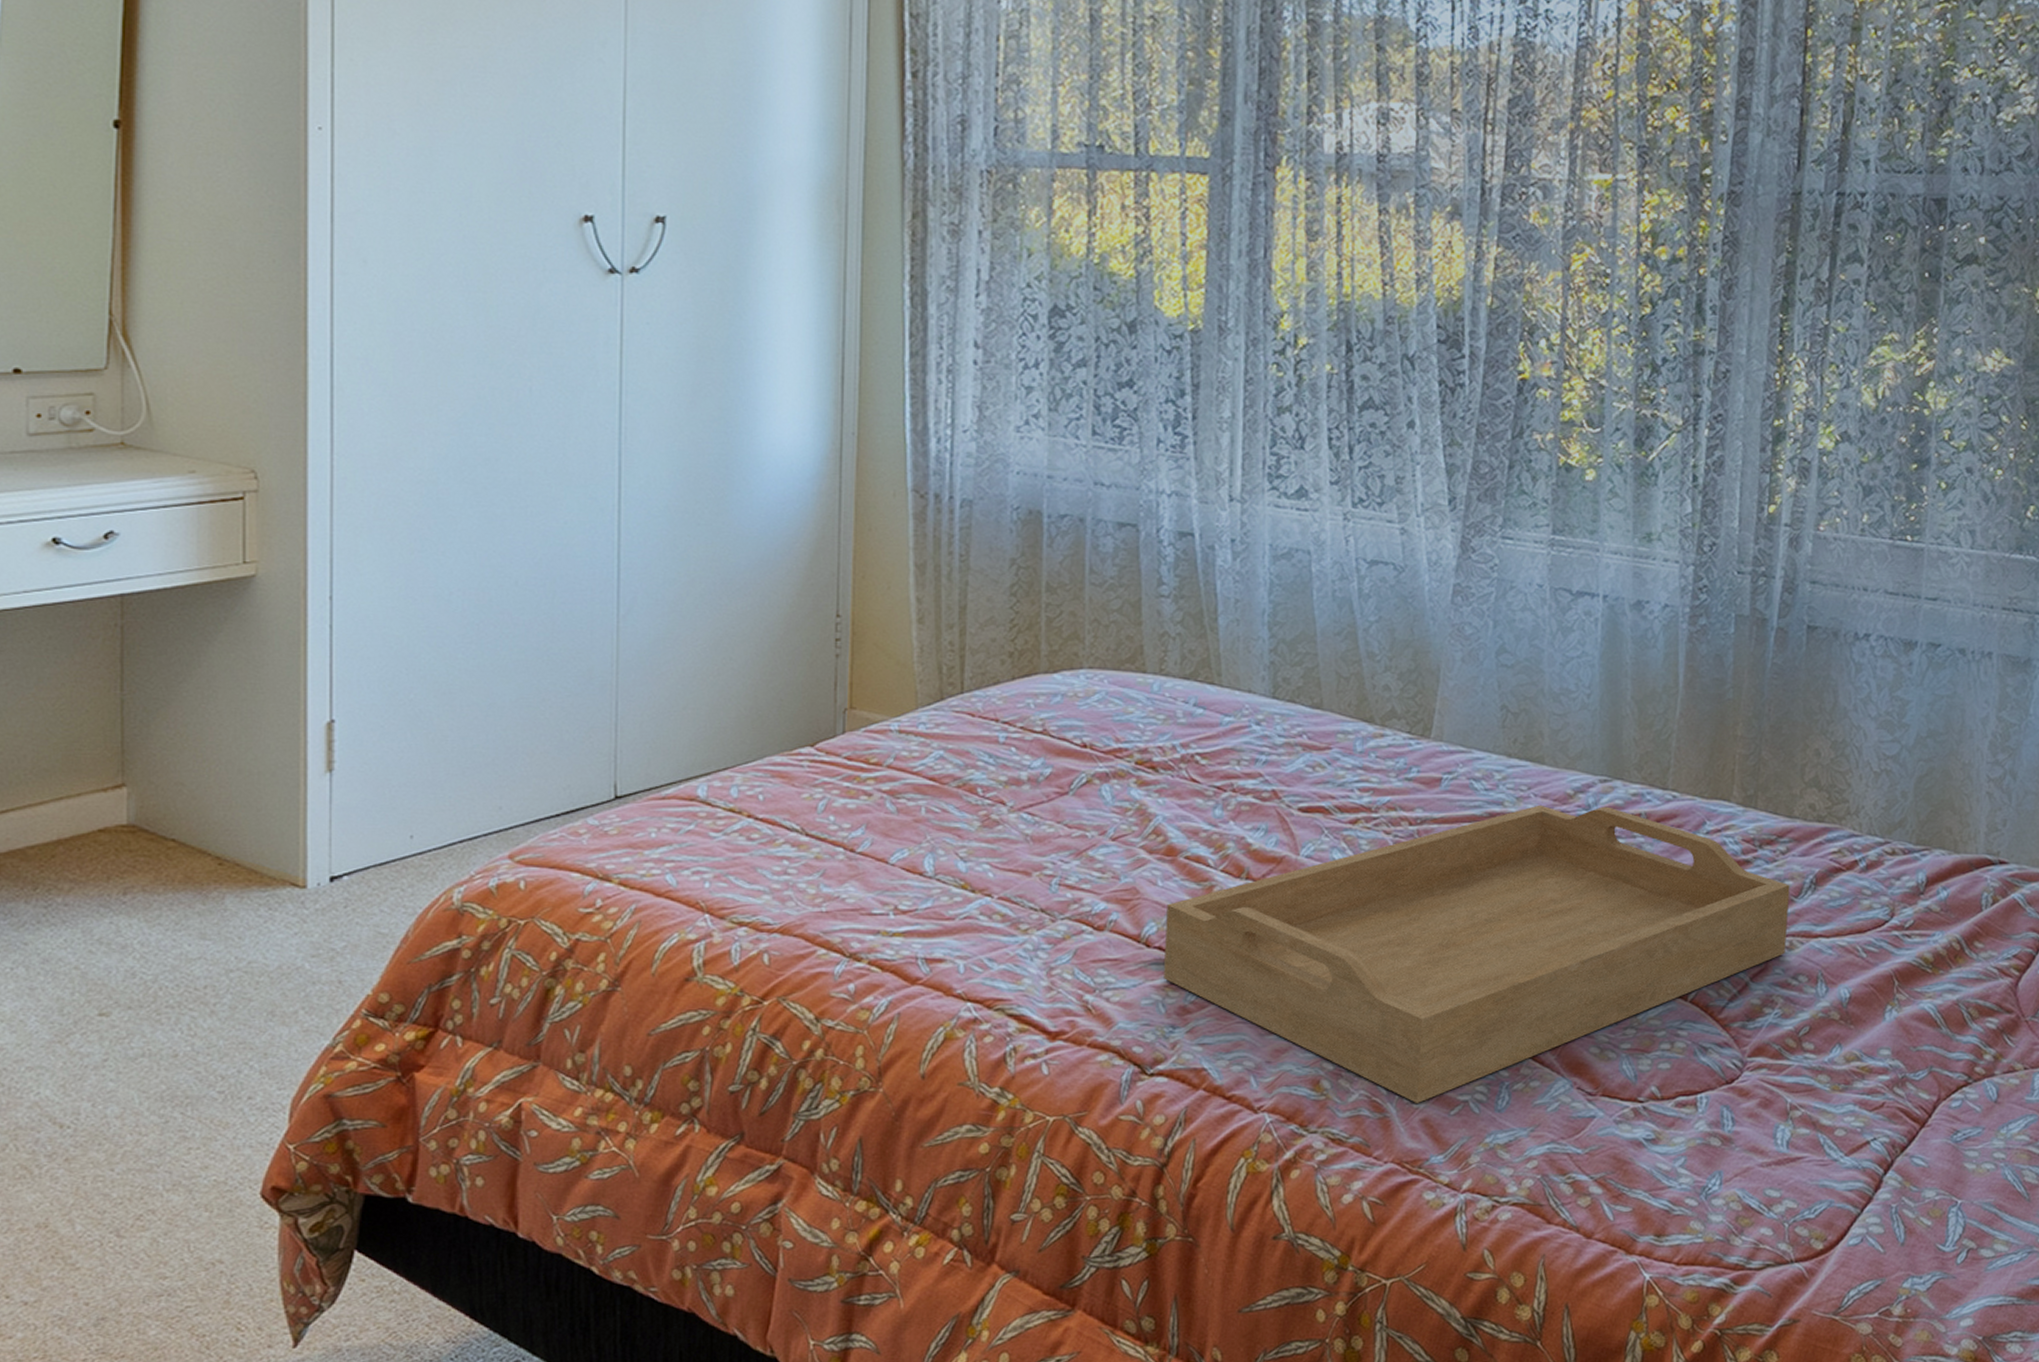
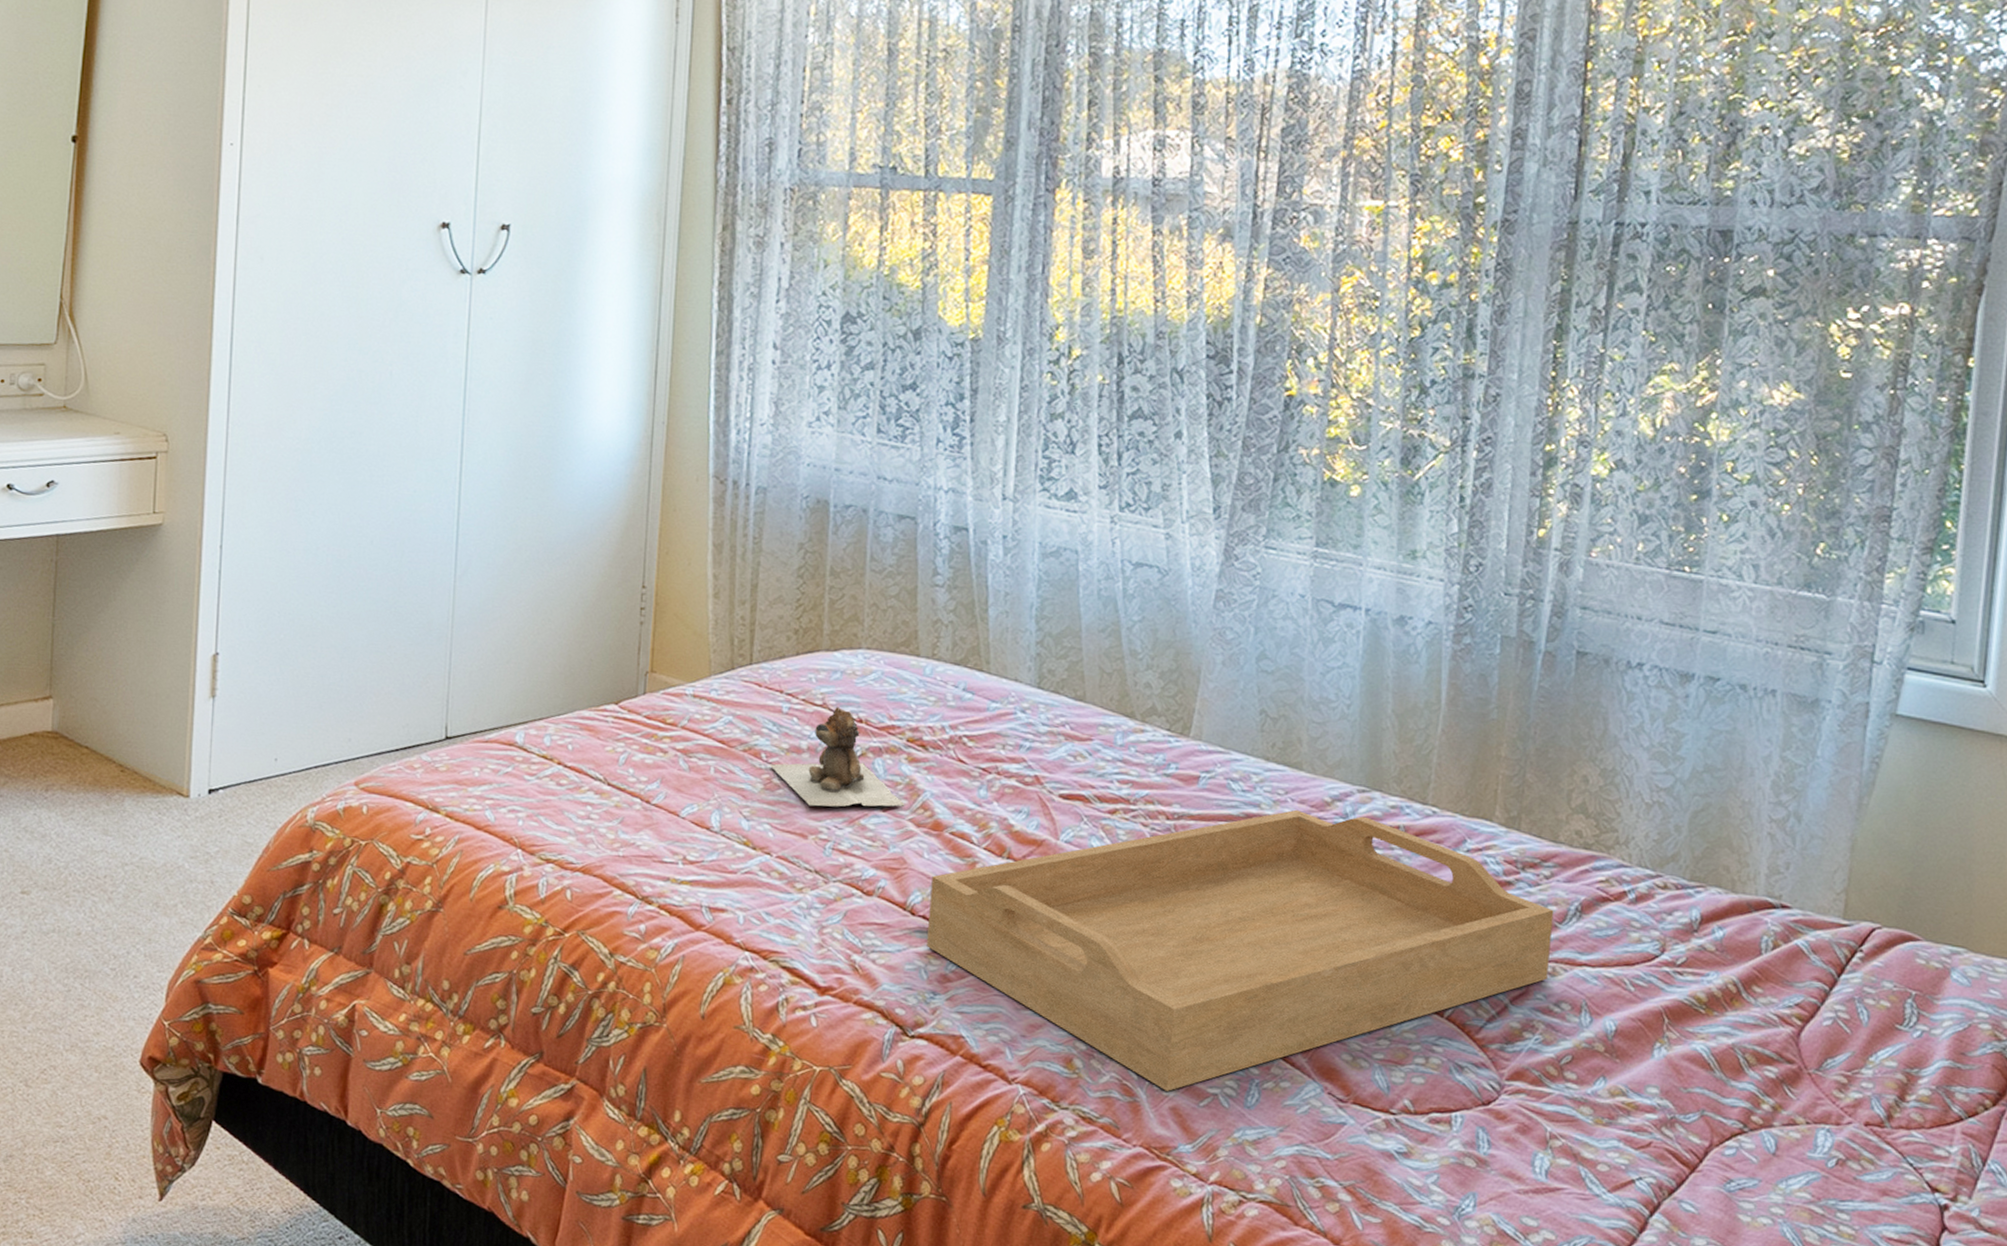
teddy bear: none [986,733,1135,841] -> present [769,707,904,807]

